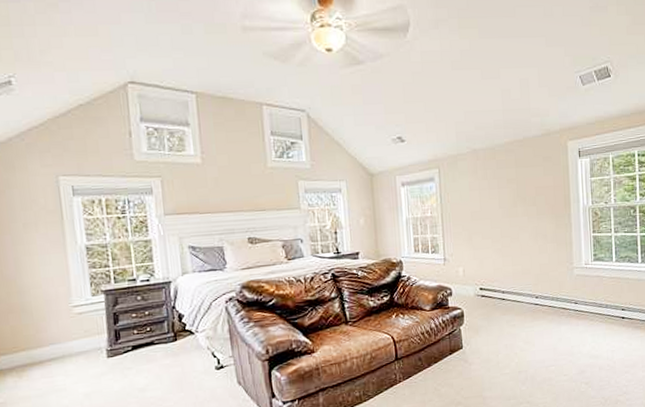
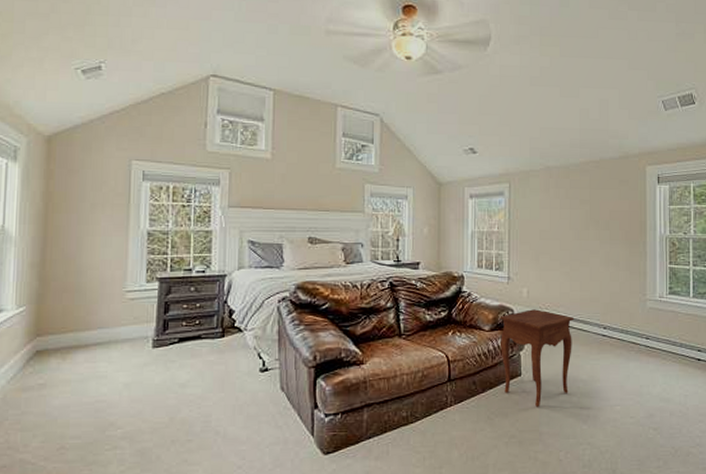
side table: none [439,286,509,375] -> present [499,309,575,407]

